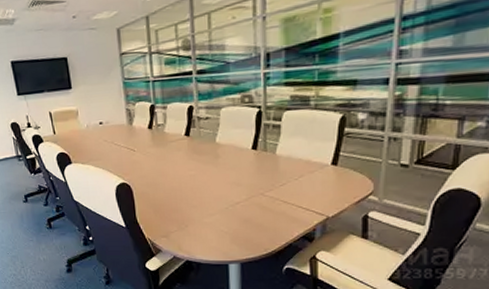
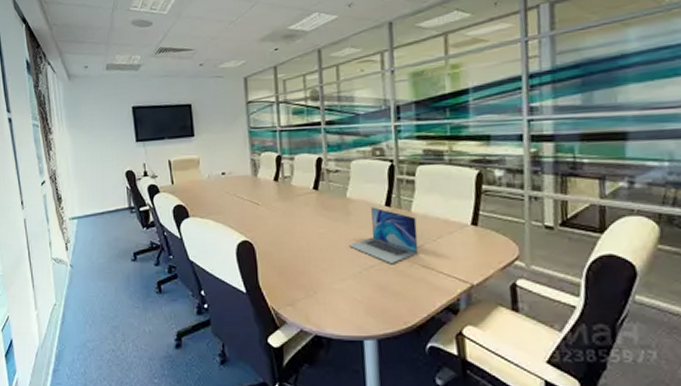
laptop: none [217,150,281,201] -> present [349,207,419,265]

